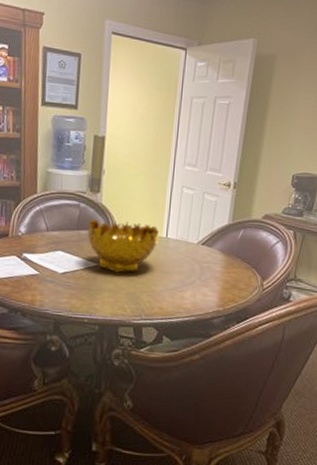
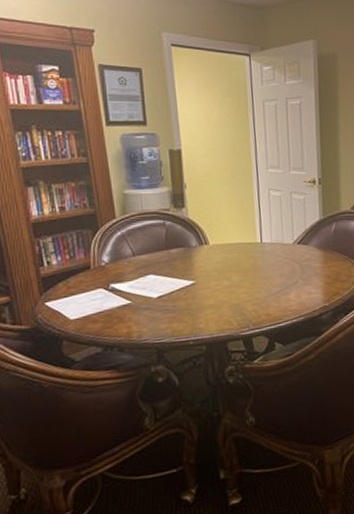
decorative bowl: present [87,219,159,273] -> none [177,232,254,287]

